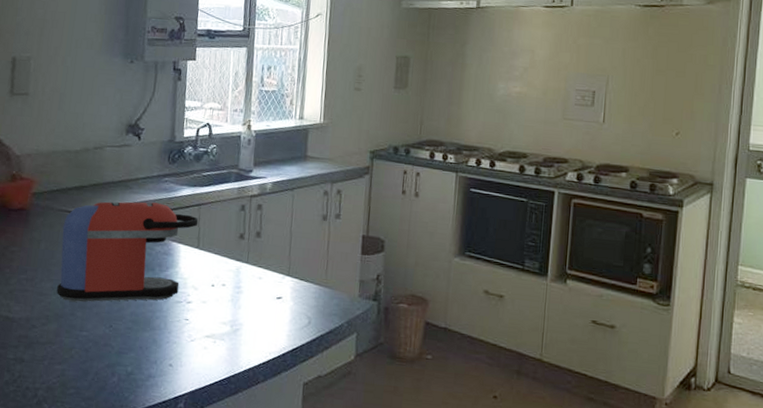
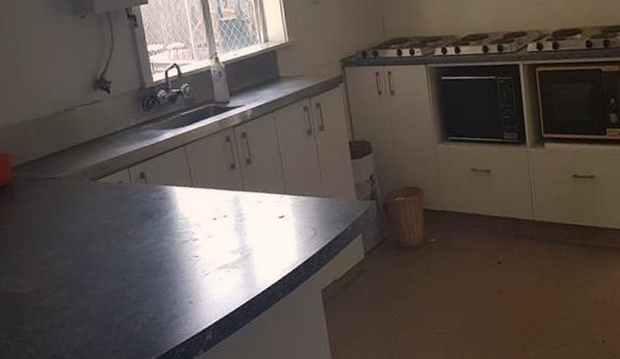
coffee maker: present [56,201,199,302] -> none [51,151,187,265]

